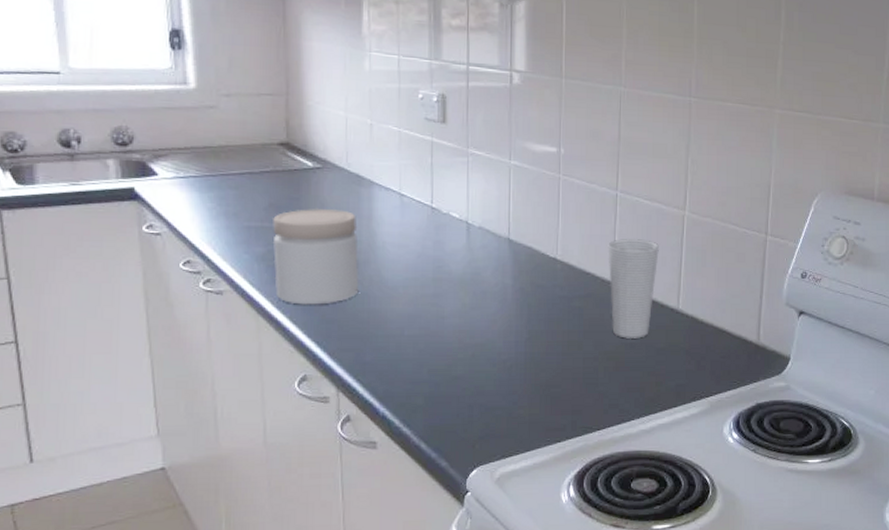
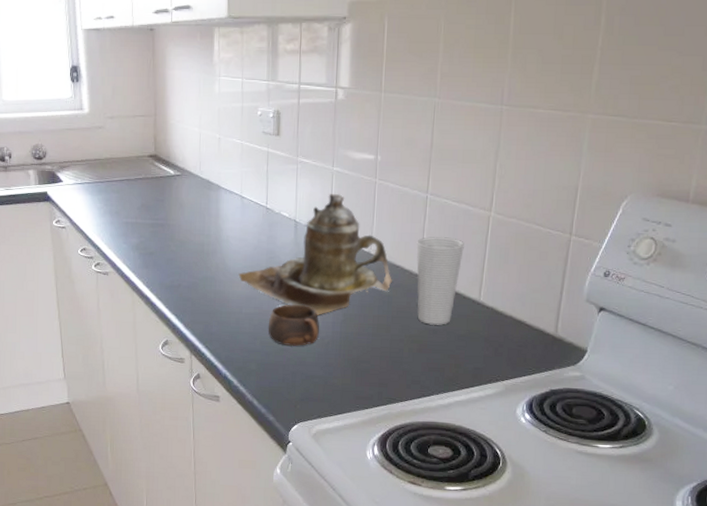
jar: present [272,208,359,305] -> none [144,208,208,286]
teapot: none [398,191,584,334] -> present [238,194,393,315]
cup: none [437,322,500,372] -> present [268,304,319,346]

